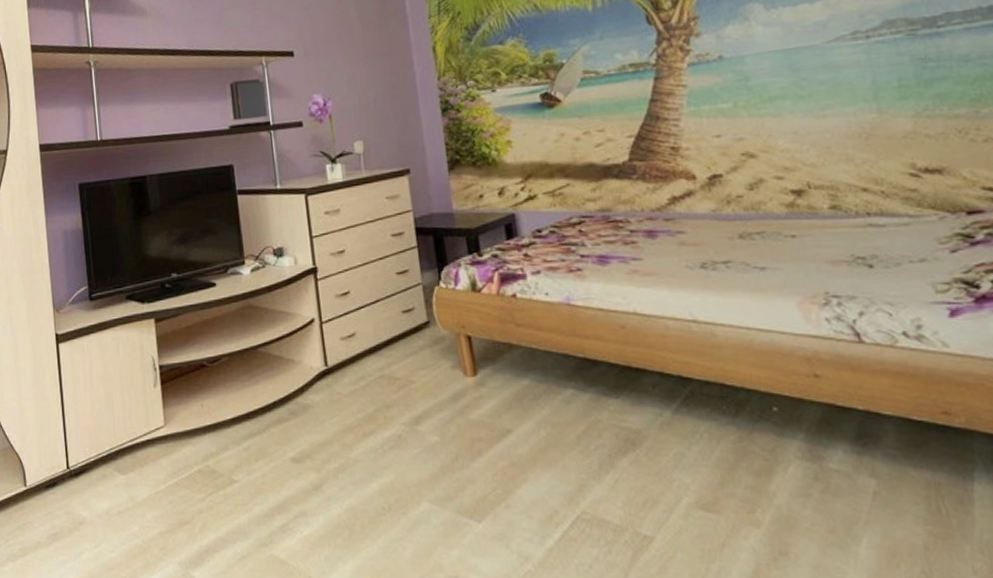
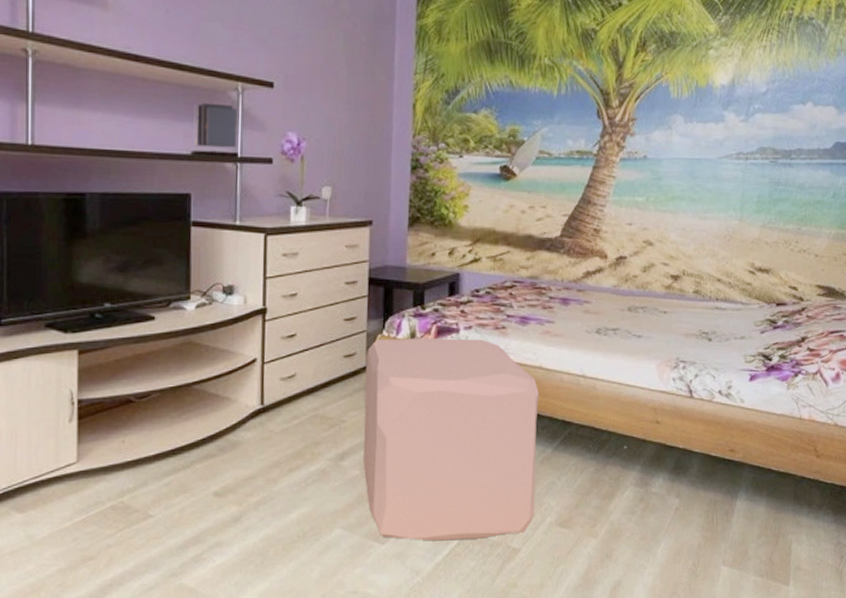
pouf: none [426,284,665,522] -> present [363,338,539,541]

